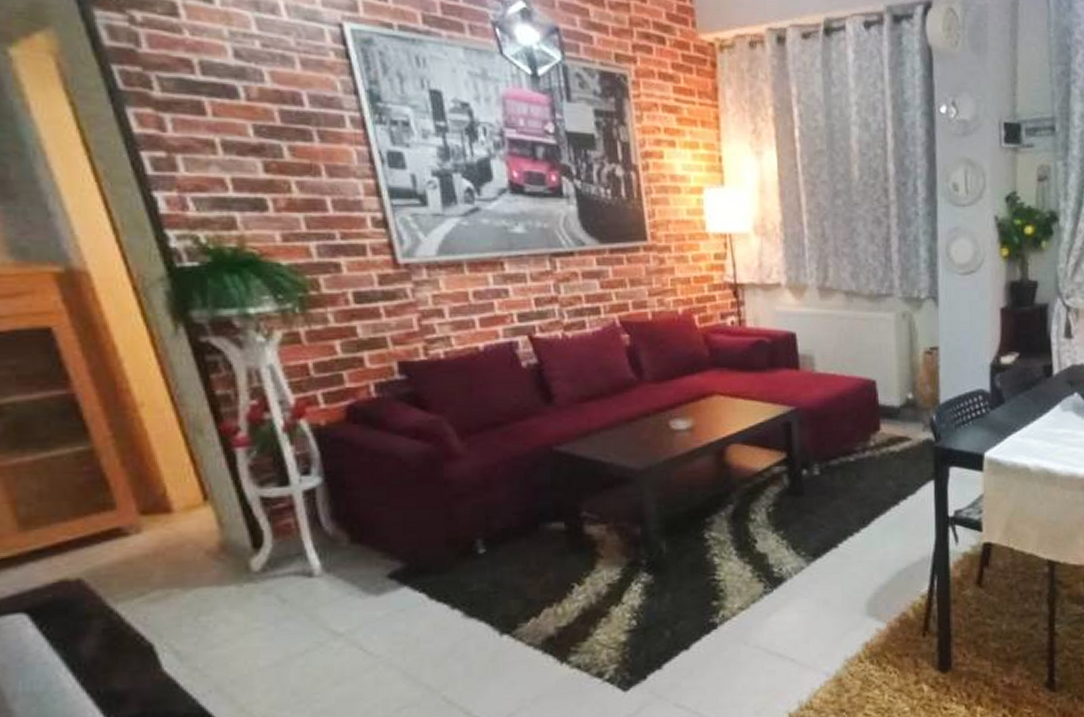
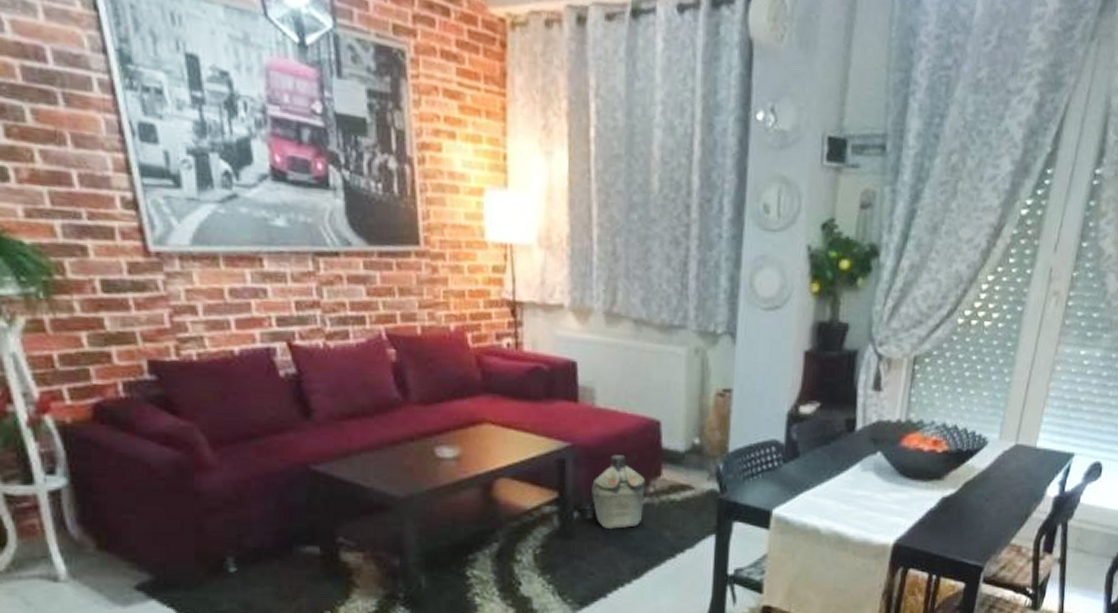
military canteen: none [817,414,867,483] -> present [592,455,646,529]

